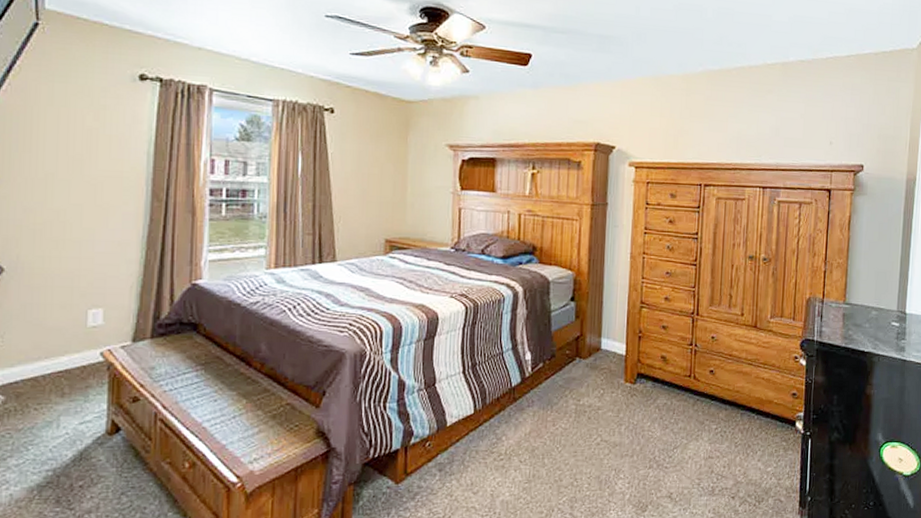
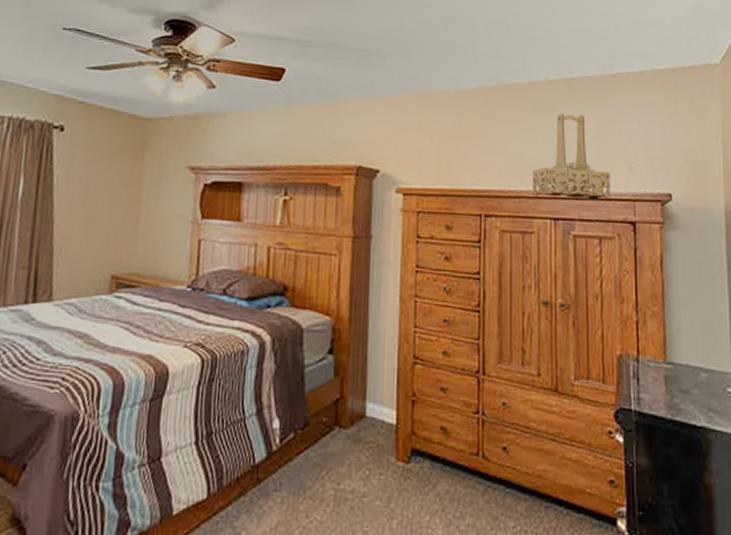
decorative basket: none [746,94,814,171] -> present [533,112,611,200]

